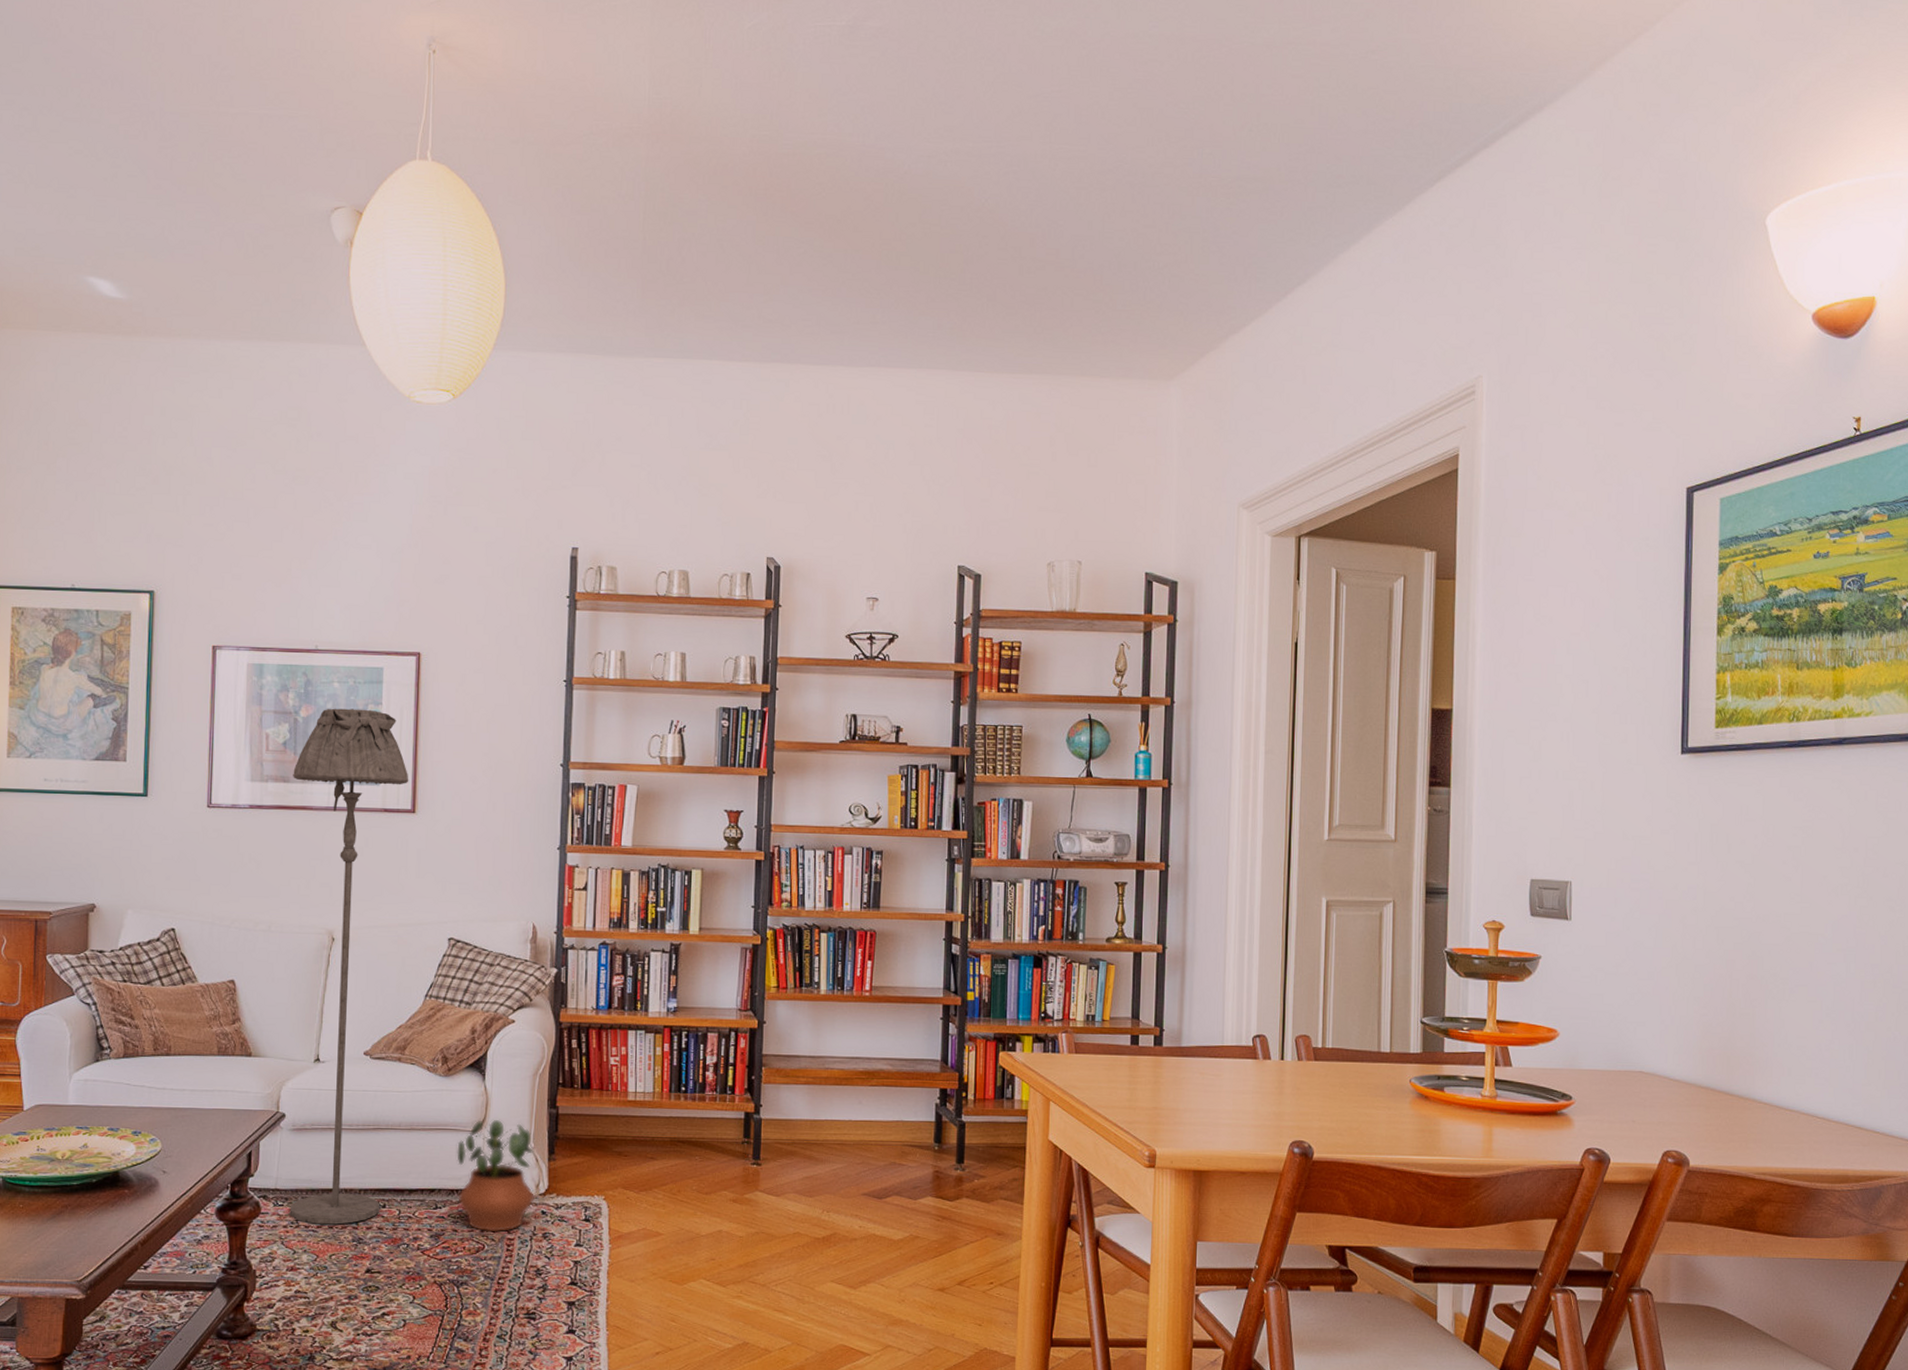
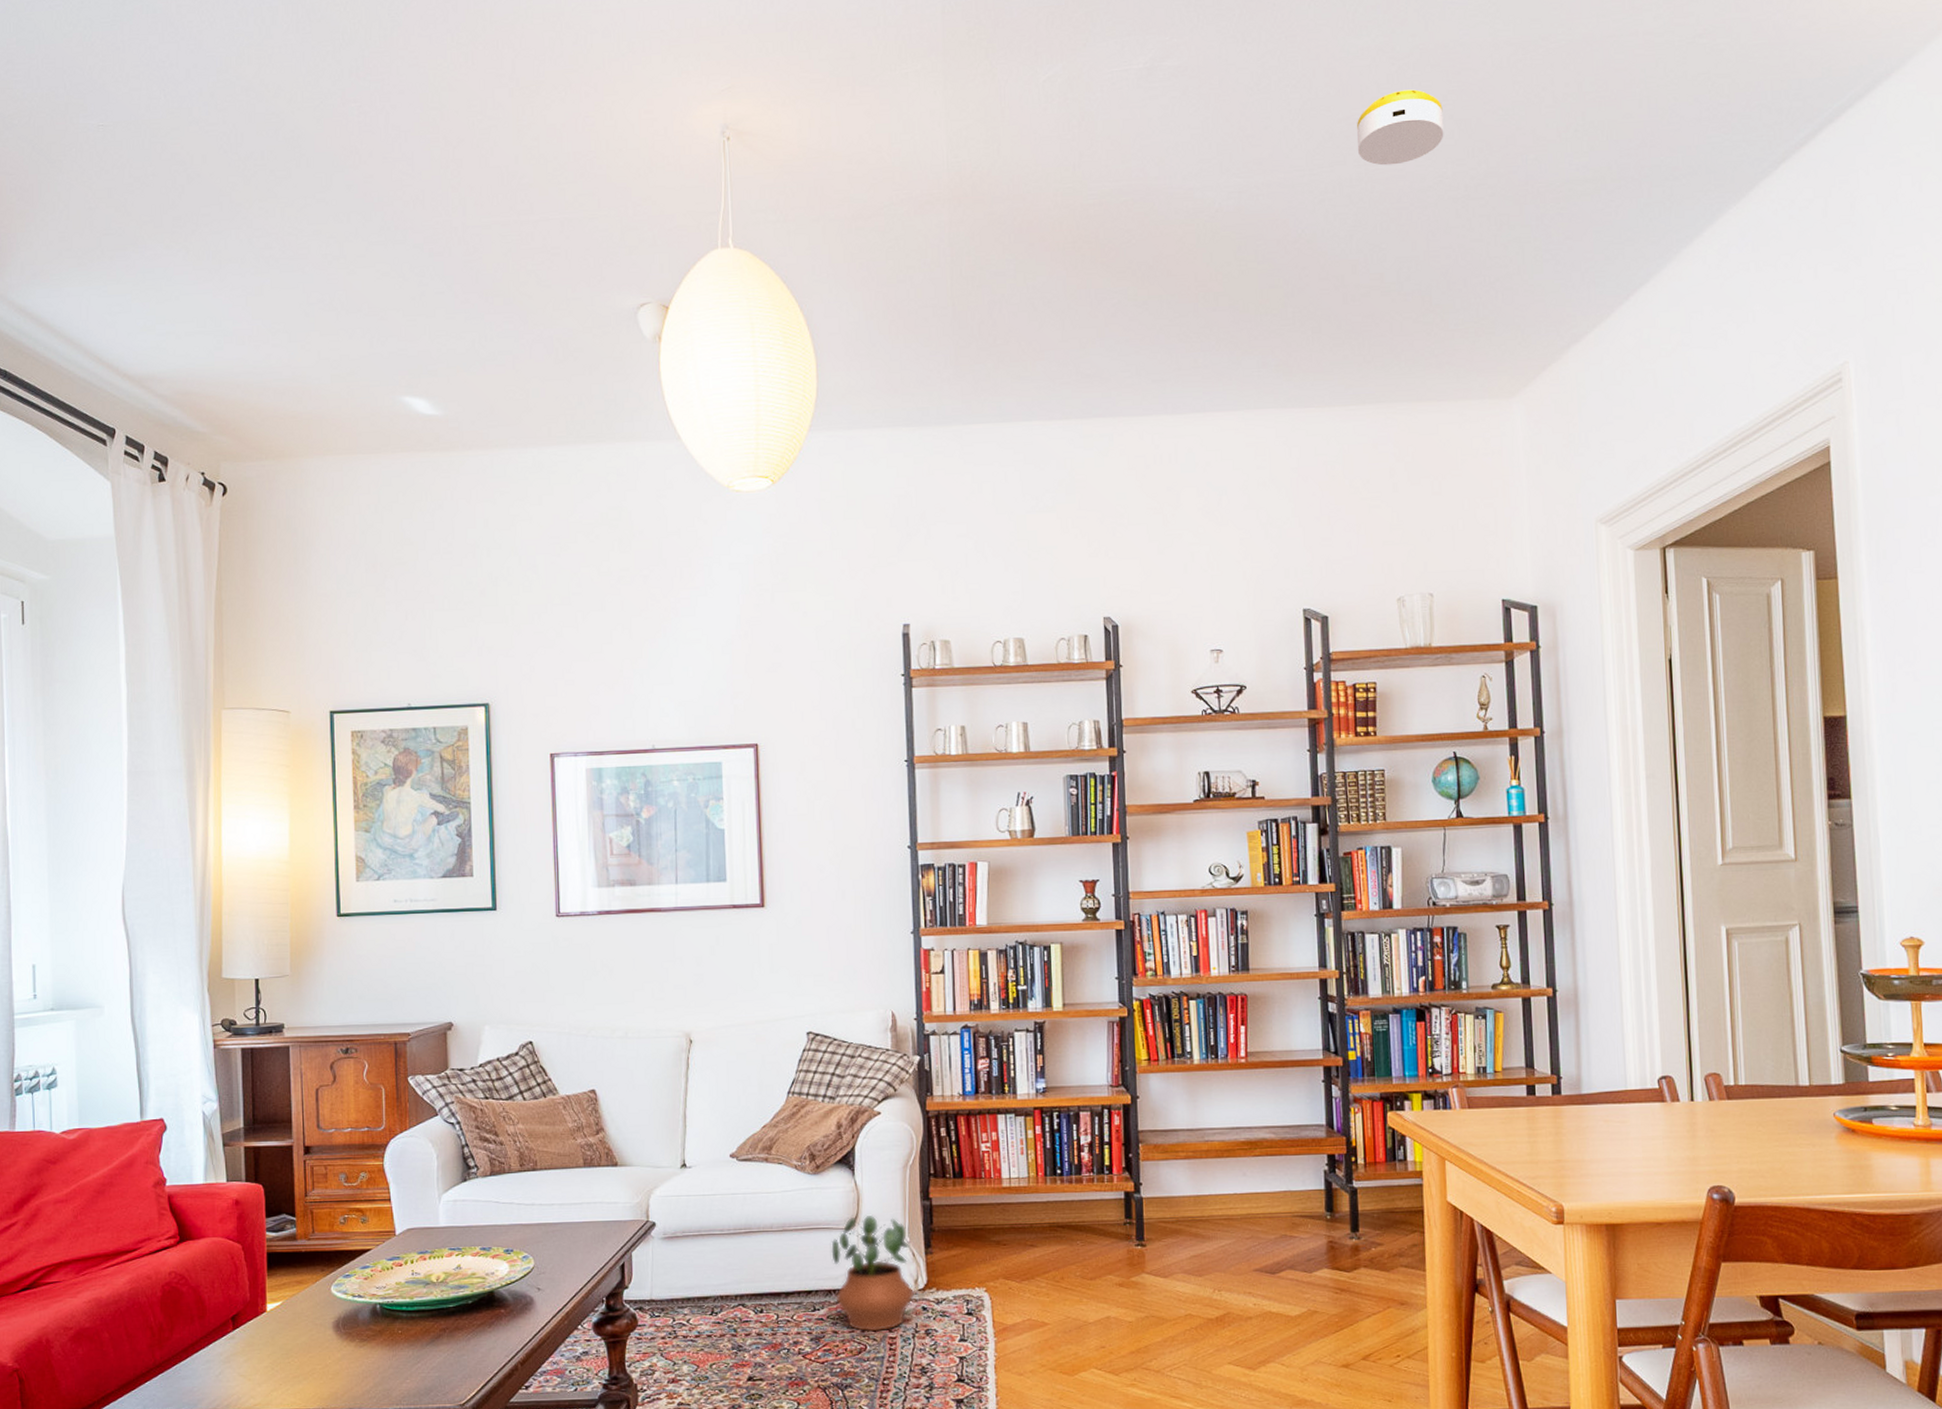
floor lamp: present [289,708,409,1225] -> none [639,805,758,1334]
smoke detector: none [1044,74,1128,146] -> present [1357,89,1444,166]

